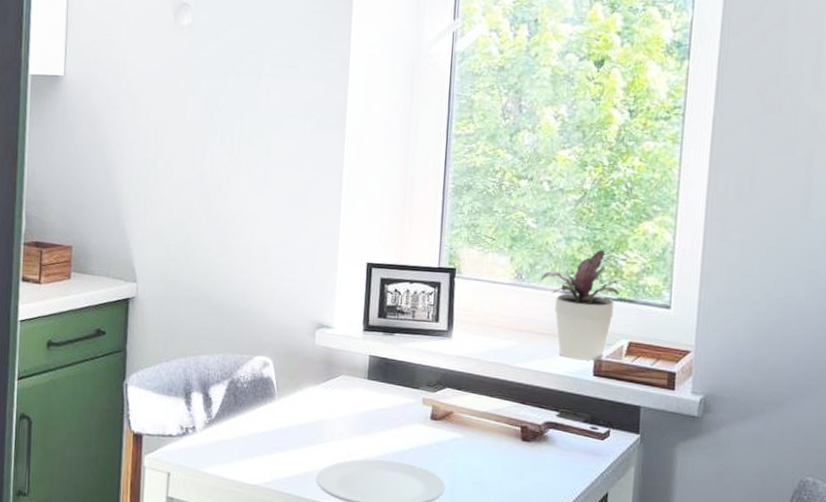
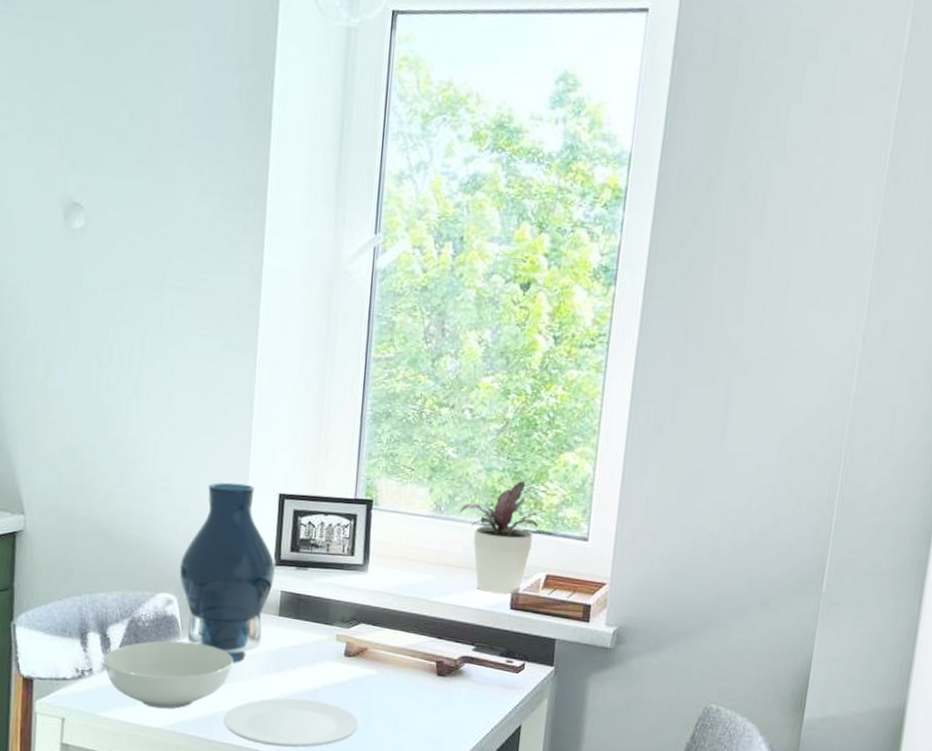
bowl: none [205,401,325,467] -> present [103,641,233,709]
vase: none [274,252,364,424] -> present [179,482,275,663]

